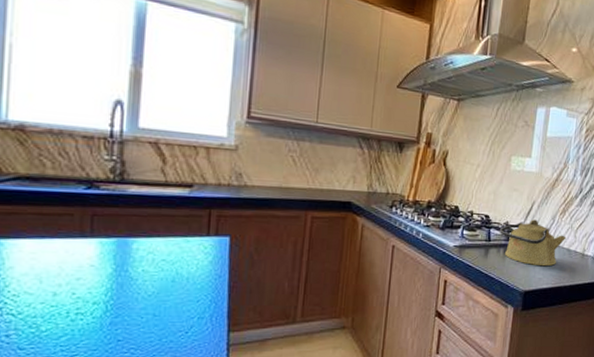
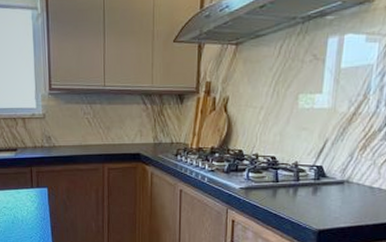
kettle: present [500,219,567,267] -> none [288,158,368,205]

